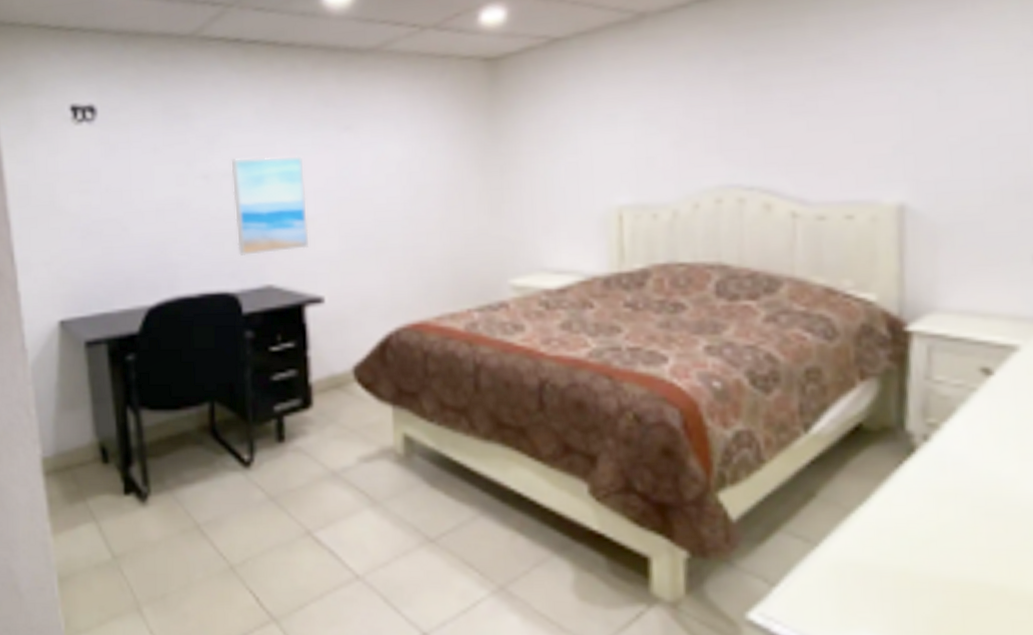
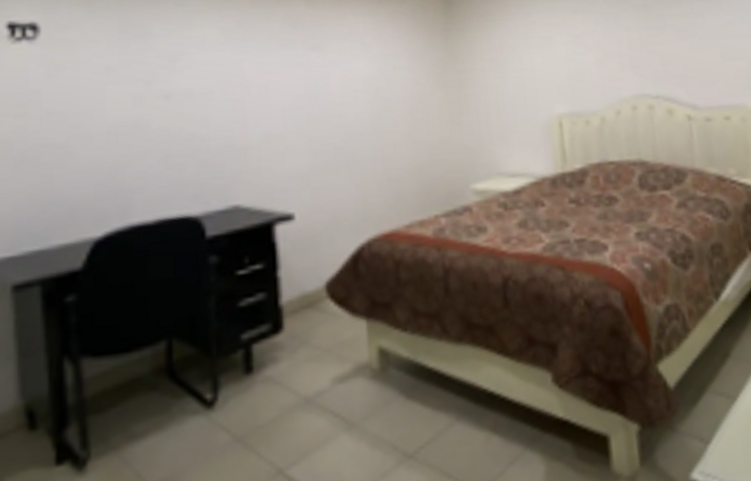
wall art: present [232,156,309,256] -> none [196,74,278,176]

